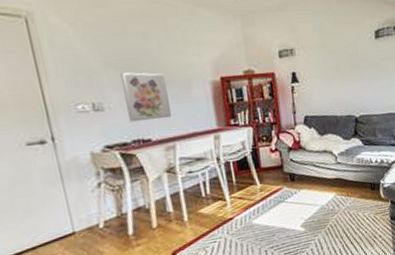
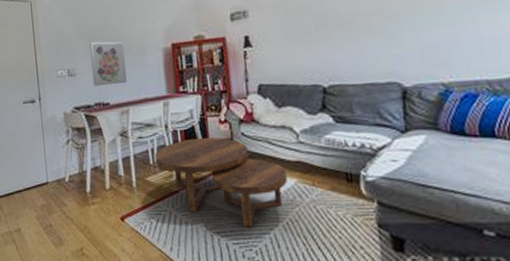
coffee table: none [207,165,328,239] -> present [155,137,287,227]

